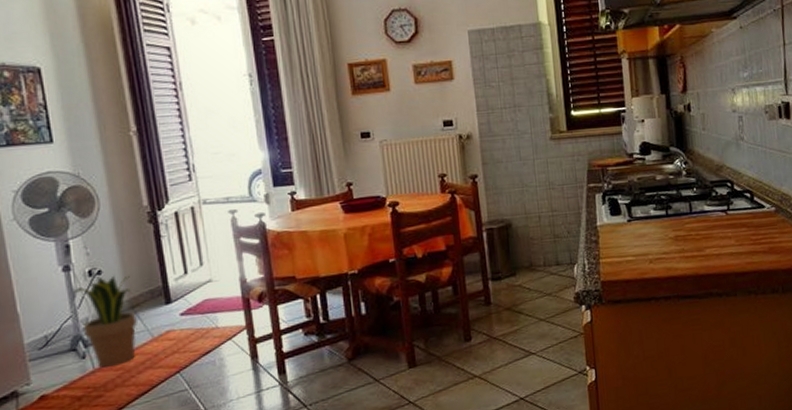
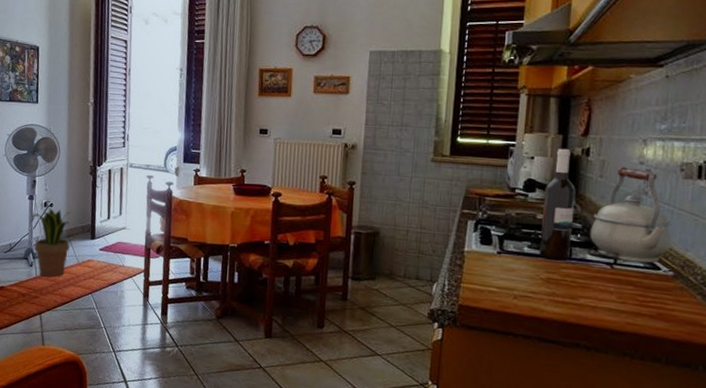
wine bottle: none [658,107,690,218] -> present [538,148,576,261]
kettle: none [703,117,770,206] -> present [590,167,672,264]

